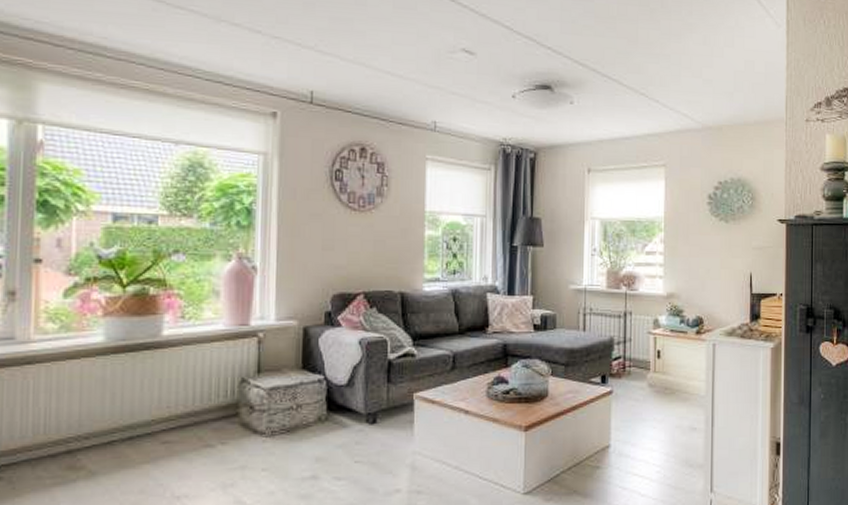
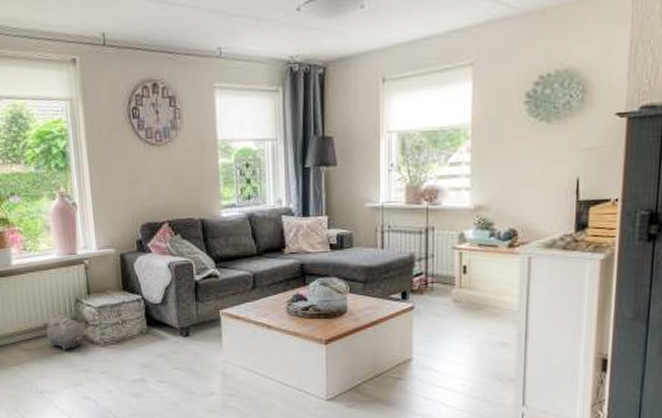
plush toy: none [194,397,248,442] -> present [44,314,85,350]

